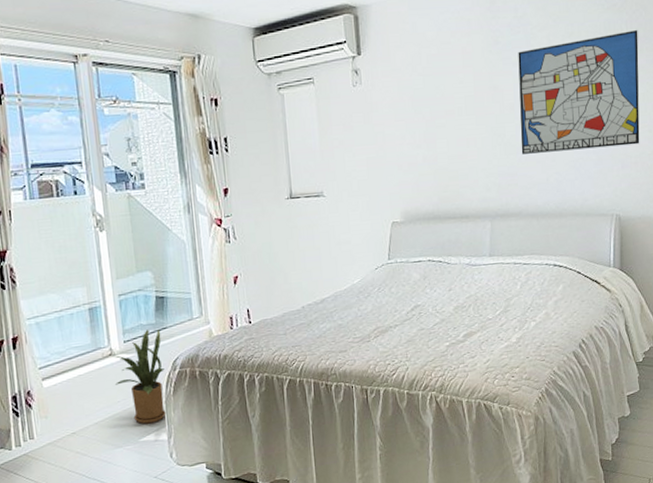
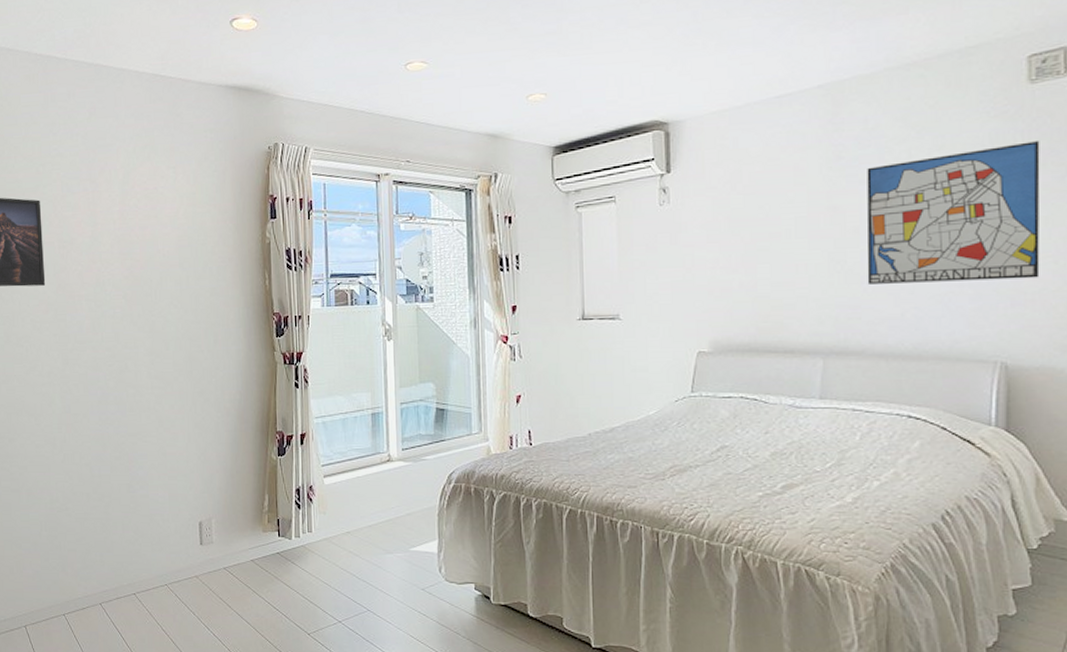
house plant: present [111,330,166,424] -> none [389,440,440,534]

